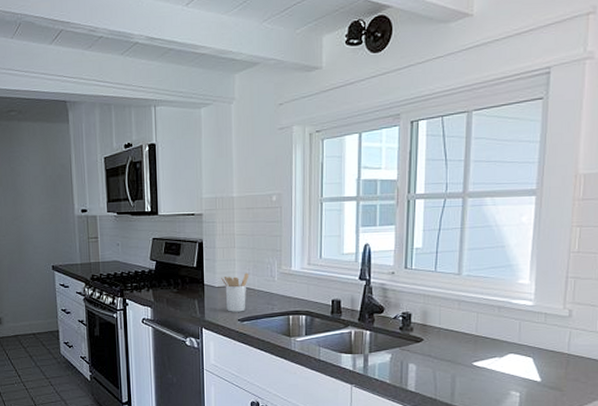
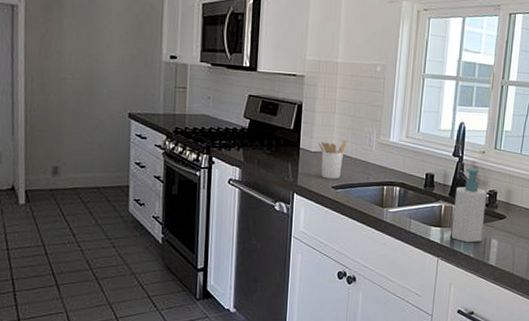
soap bottle: none [365,290,399,369] -> present [452,168,487,243]

